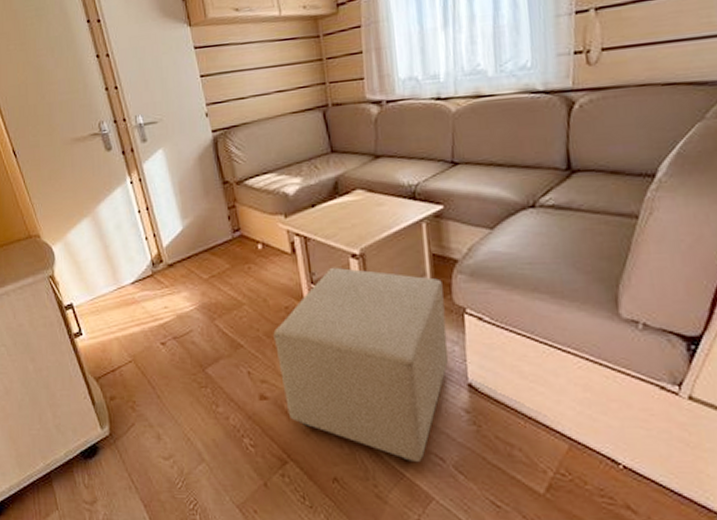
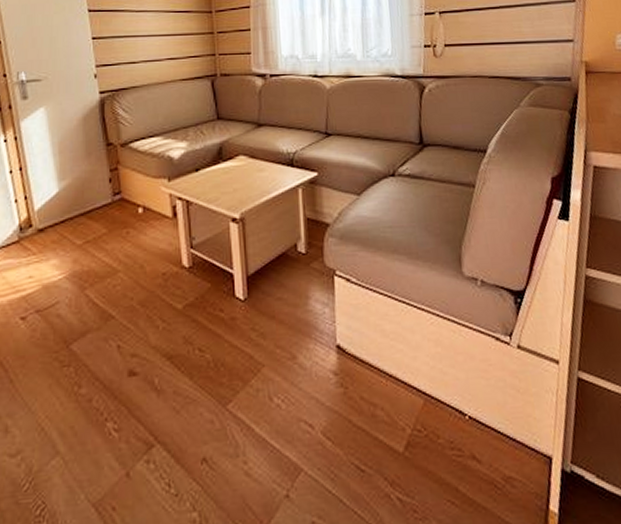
ottoman: present [273,267,449,461] -> none [148,231,319,432]

